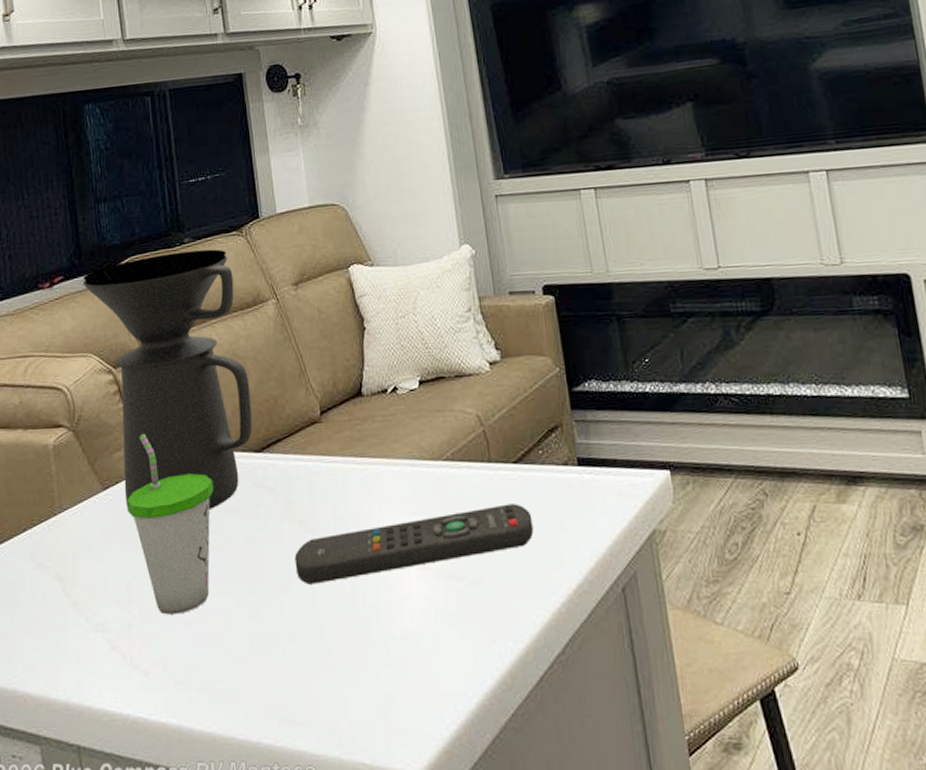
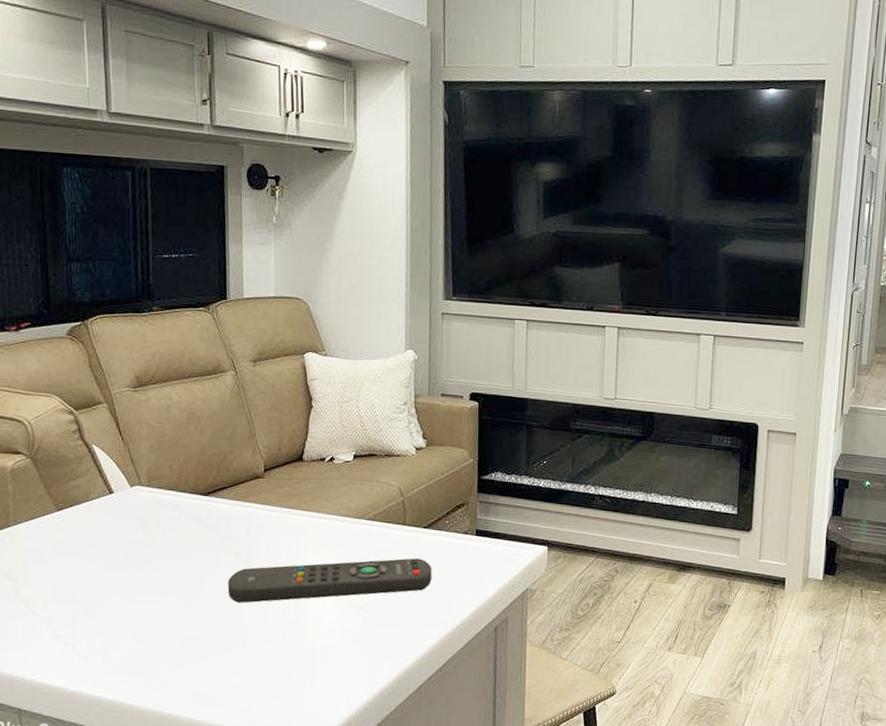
coffee maker: present [82,249,253,516] -> none [50,317,203,536]
cup: present [126,433,214,615] -> none [78,468,161,616]

